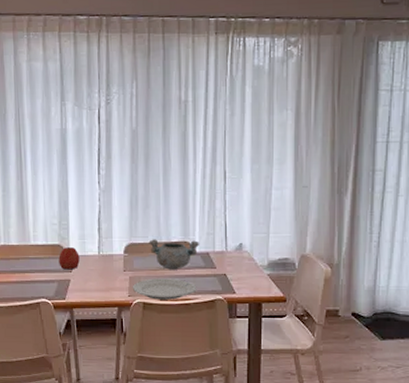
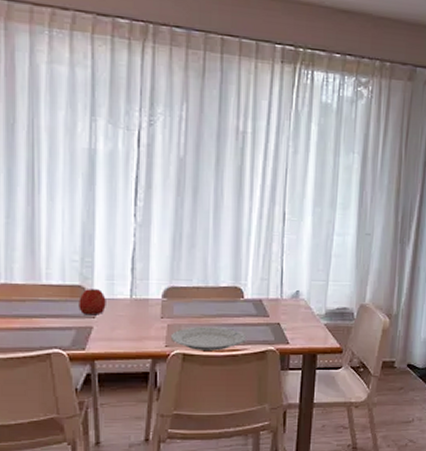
decorative bowl: present [148,239,200,270] -> none [193,283,253,318]

